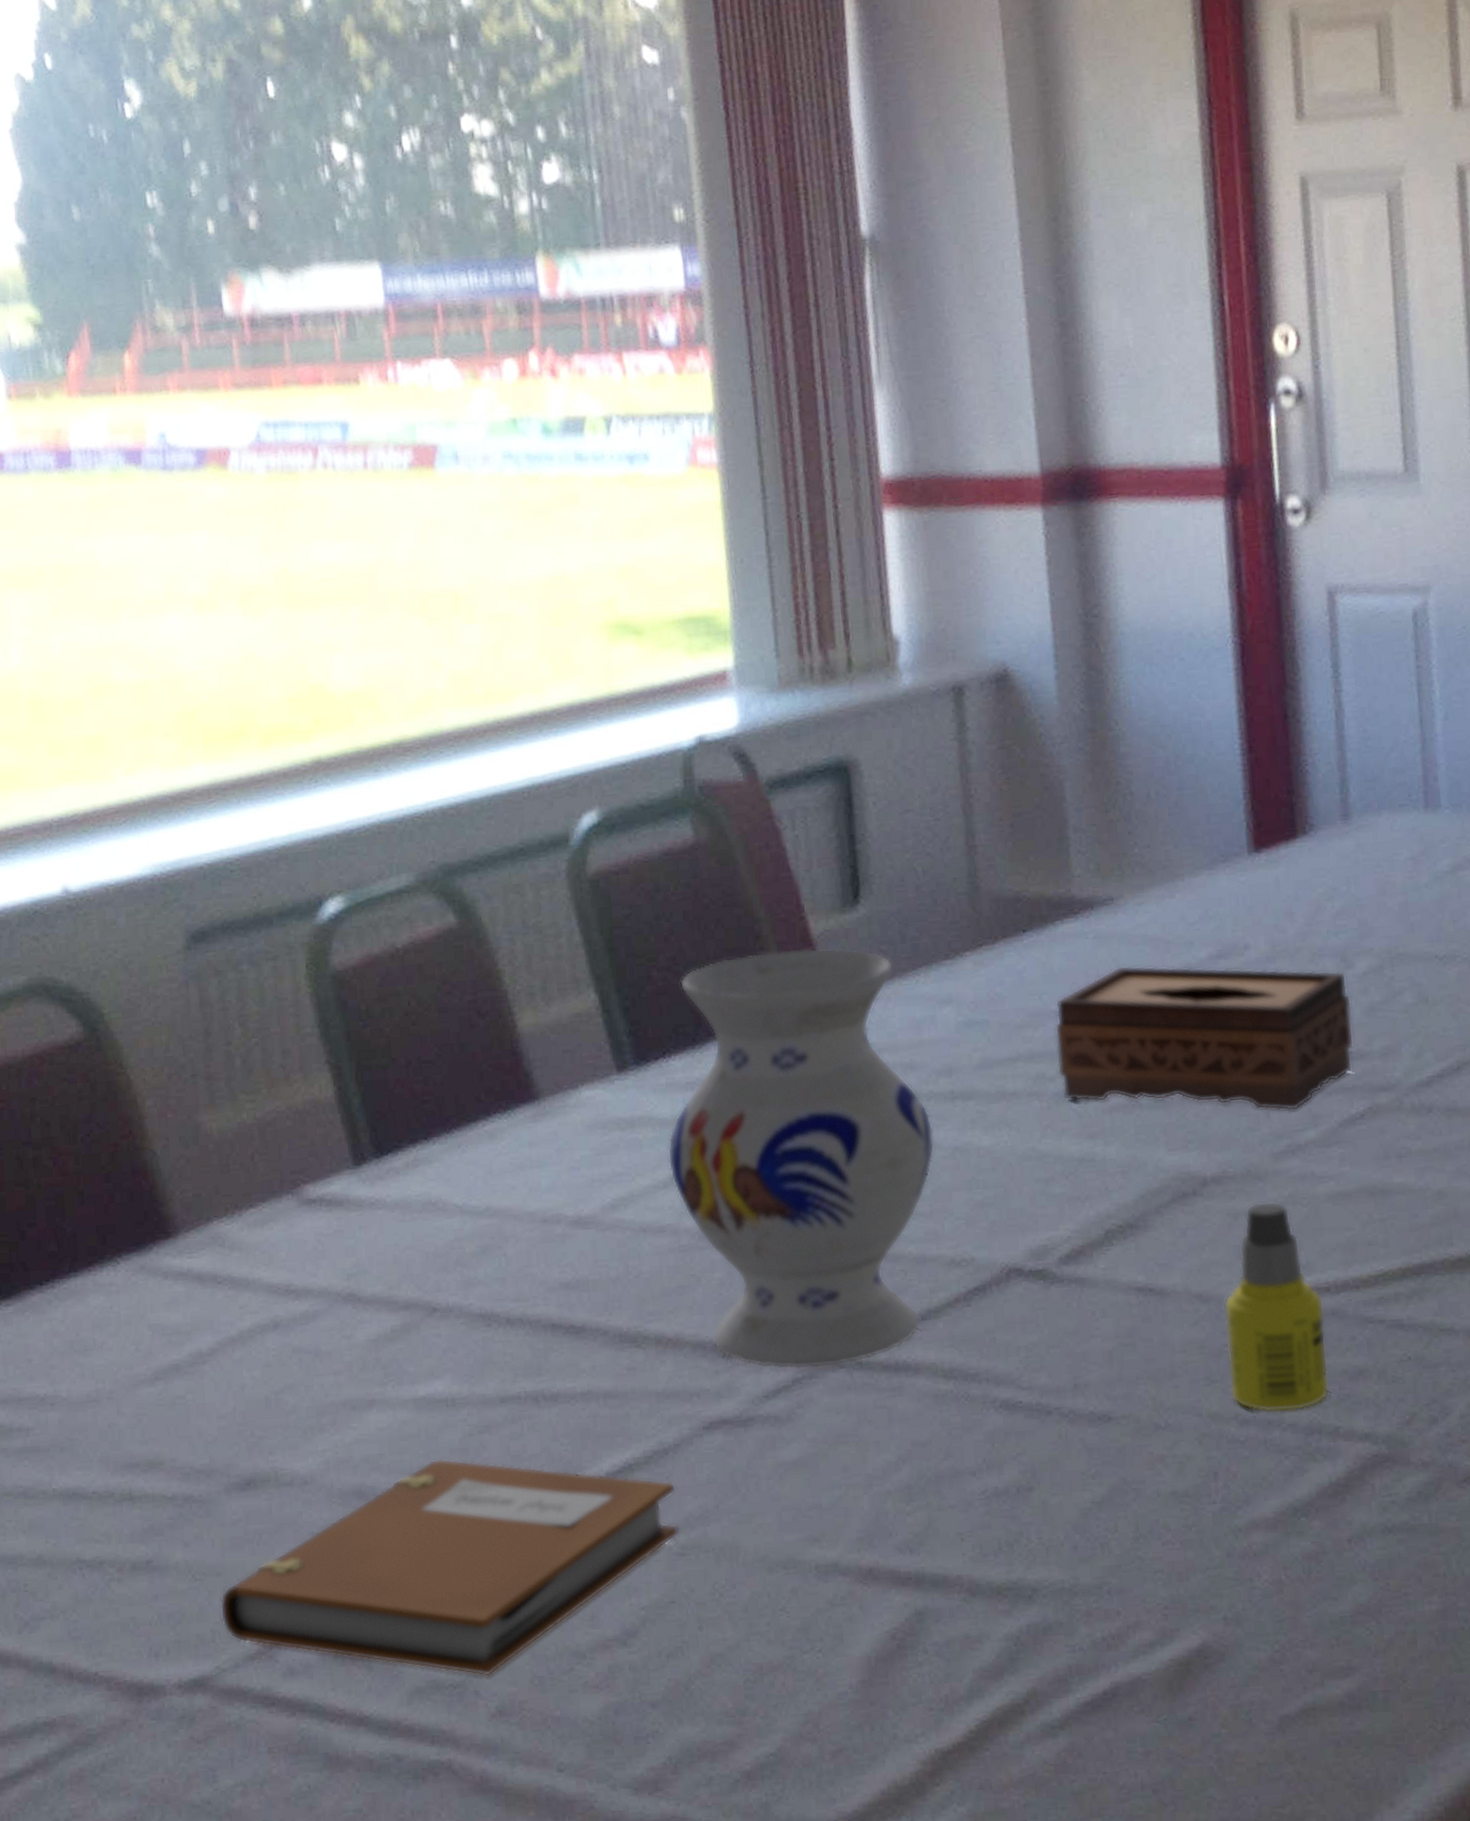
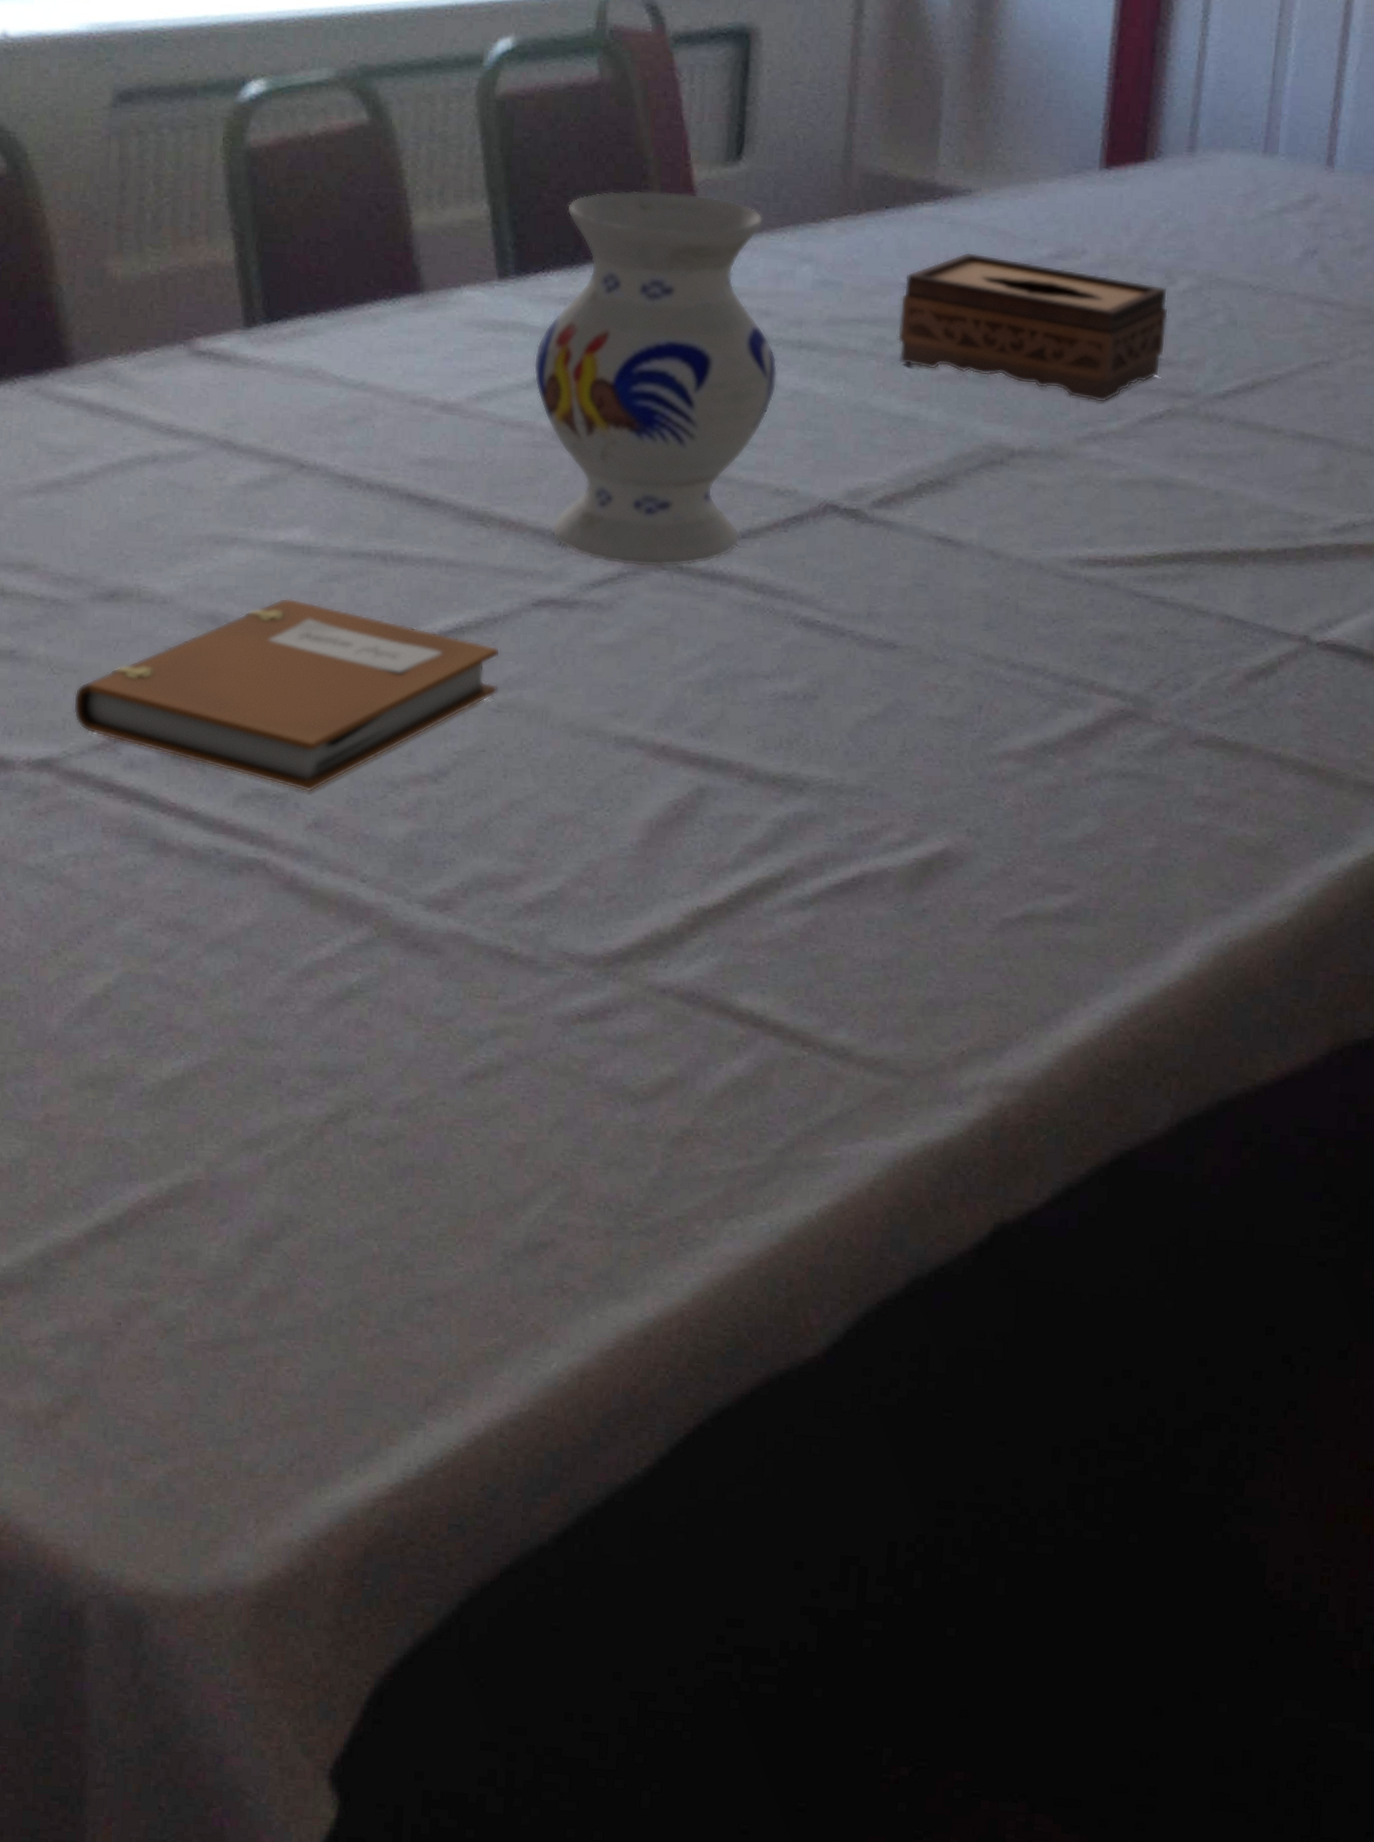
bottle: present [1223,1201,1330,1413] -> none [1004,478,1100,663]

